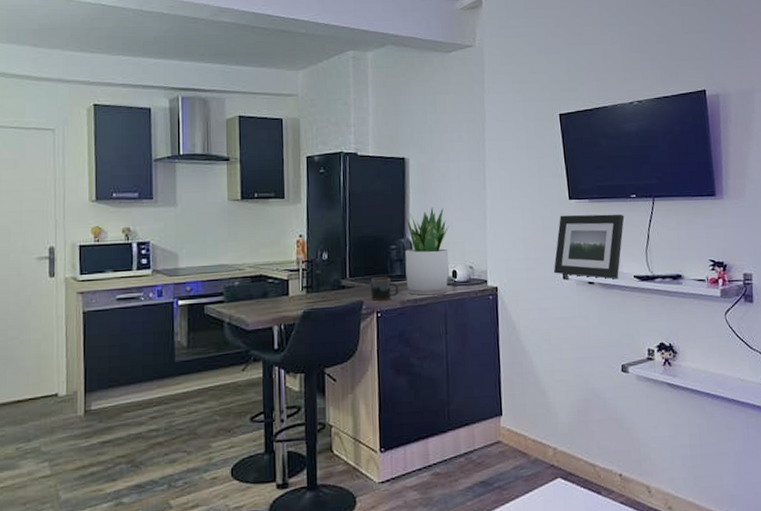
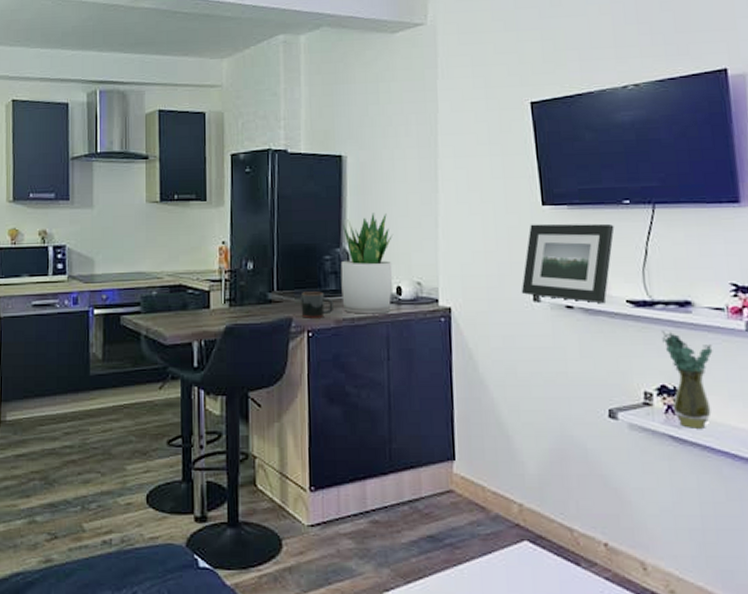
vase: none [660,299,698,376] -> present [661,331,713,428]

